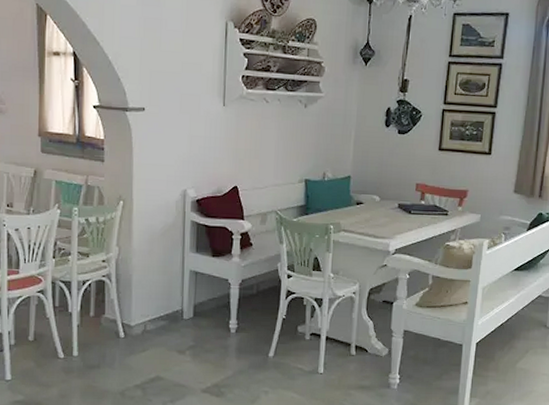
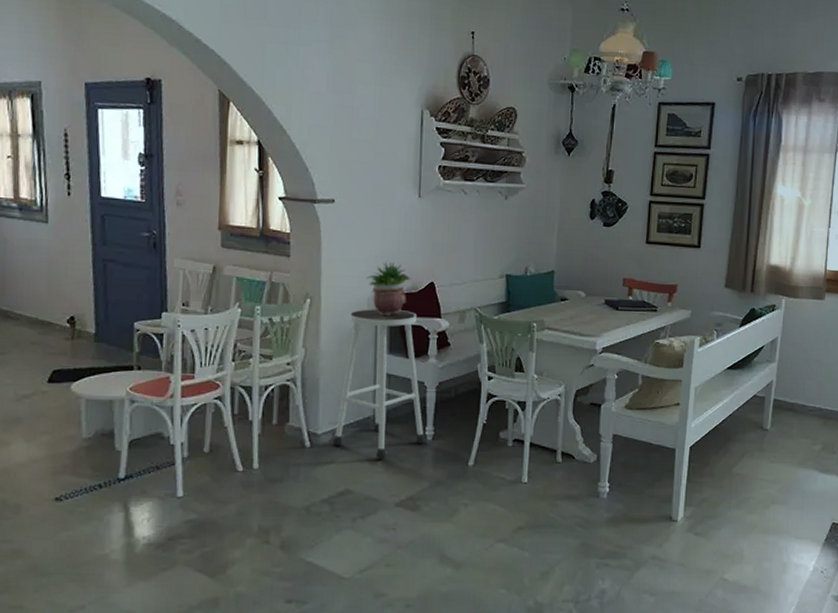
stool: none [144,211,229,350] -> present [332,309,426,459]
potted plant: none [175,166,216,218] -> present [367,261,411,317]

